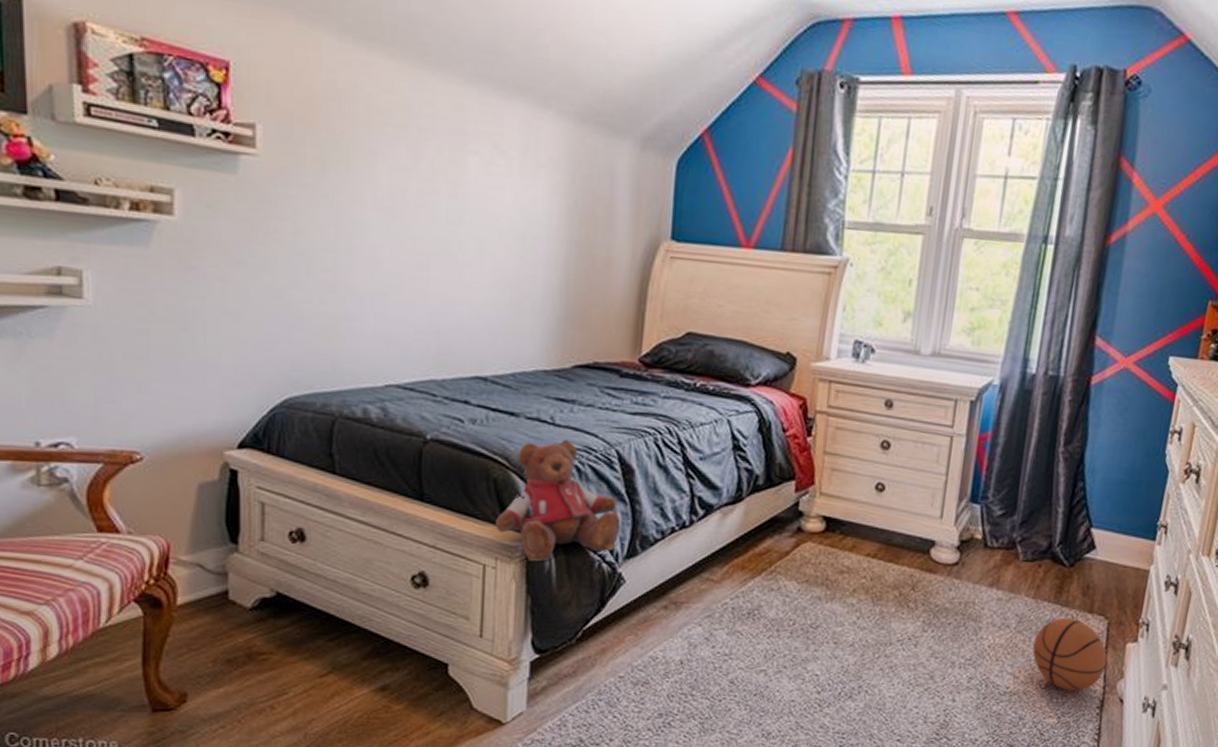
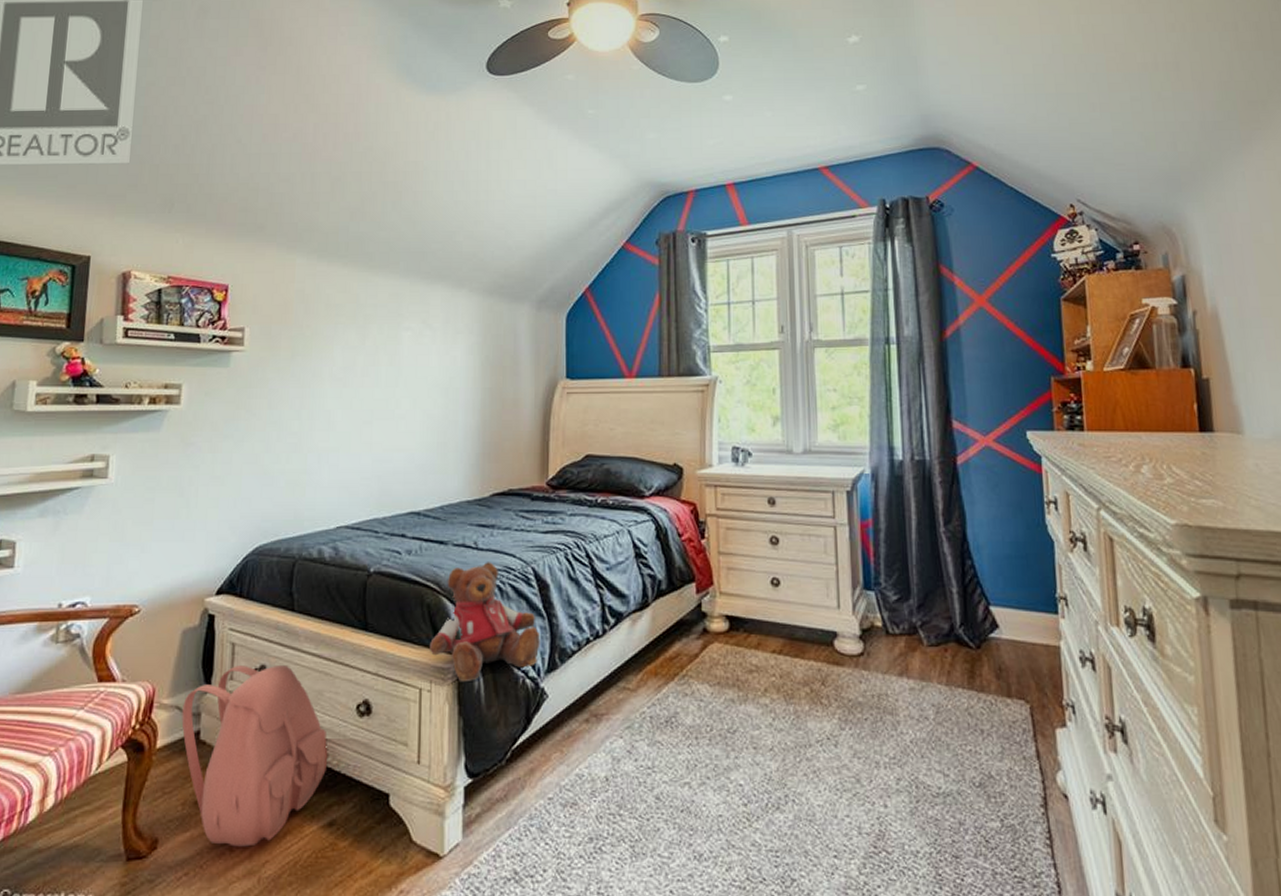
backpack: none [205,526,379,705] -> present [181,664,328,847]
basketball: present [1032,617,1107,692] -> none [957,704,1039,789]

